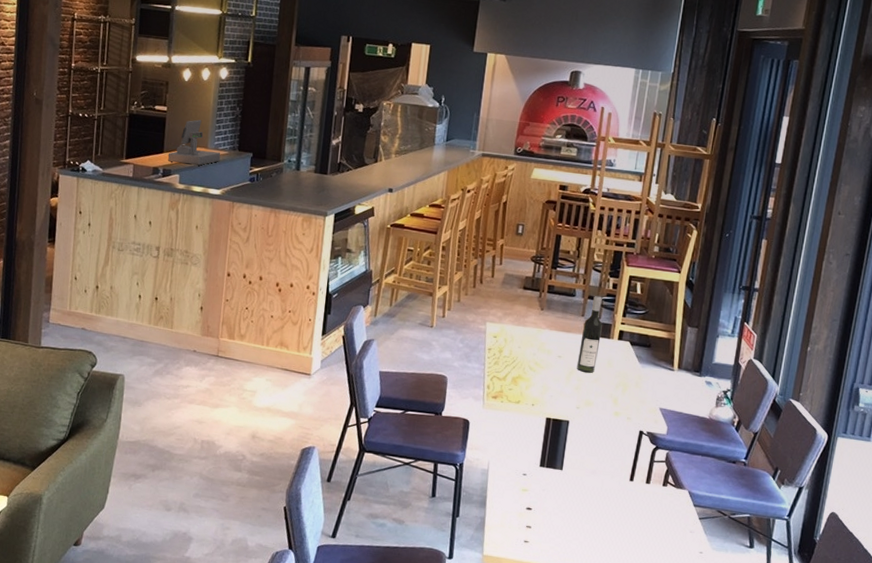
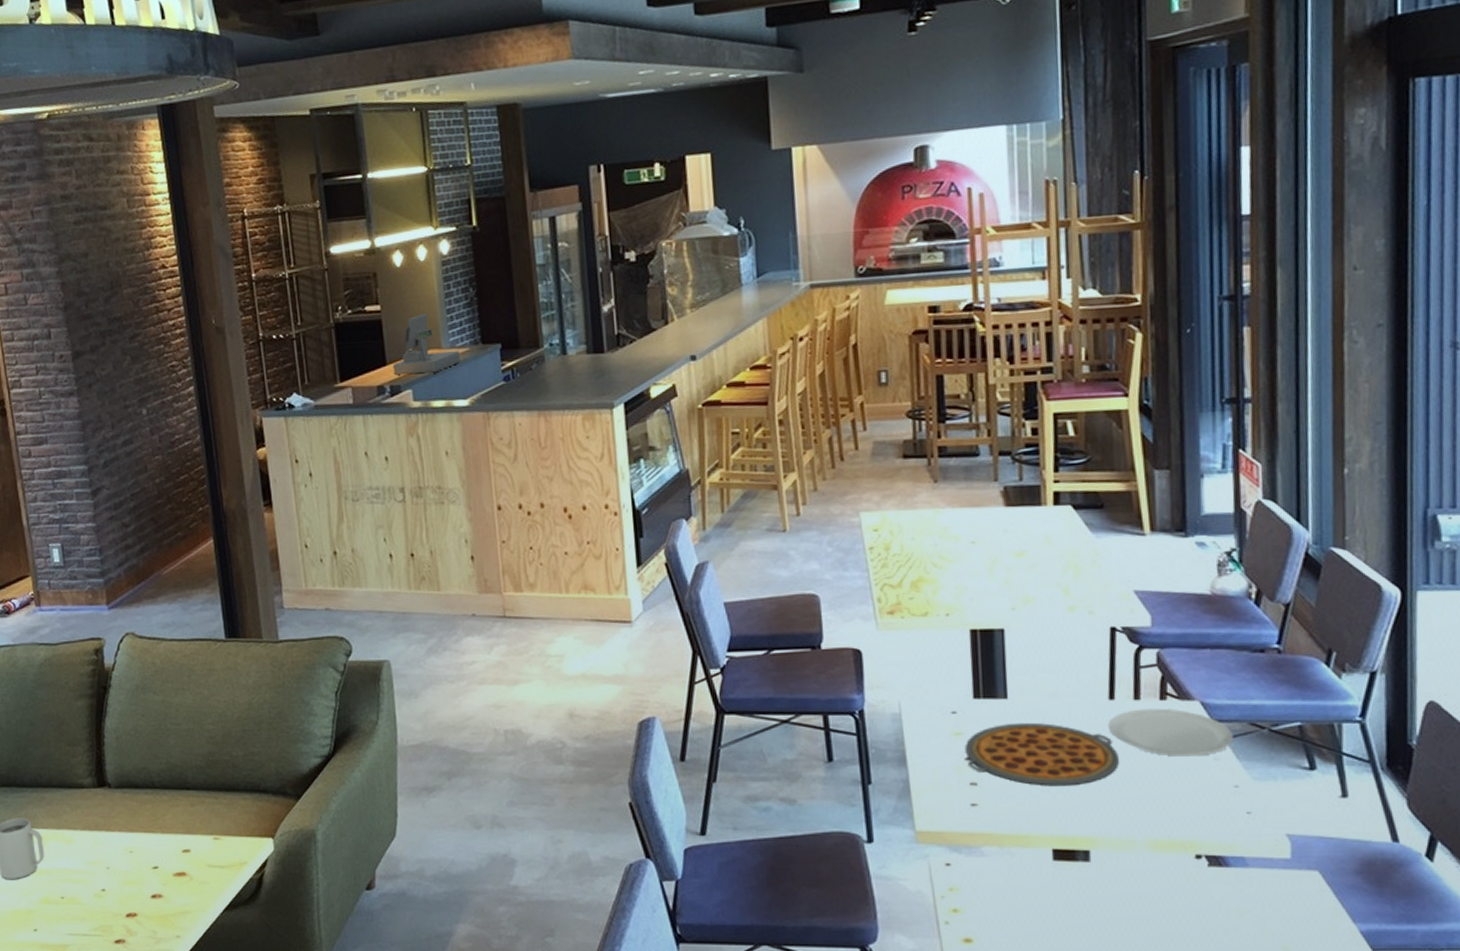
pizza: none [528,487,629,537] -> present [966,722,1119,786]
bottle: present [576,295,603,373] -> none [999,448,1028,558]
plate: none [625,490,706,529] -> present [1108,708,1234,757]

